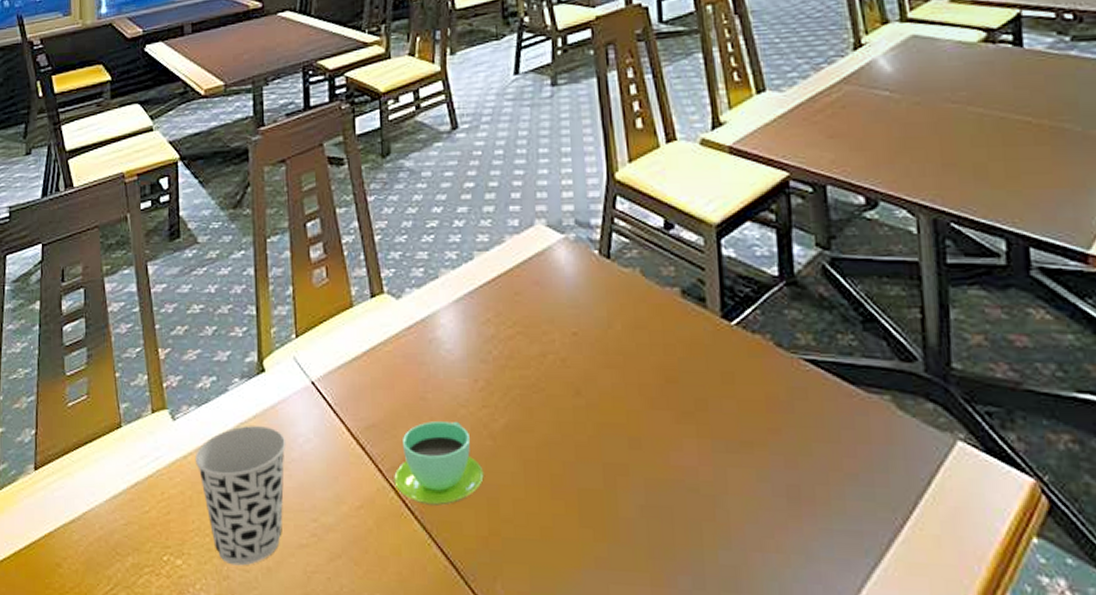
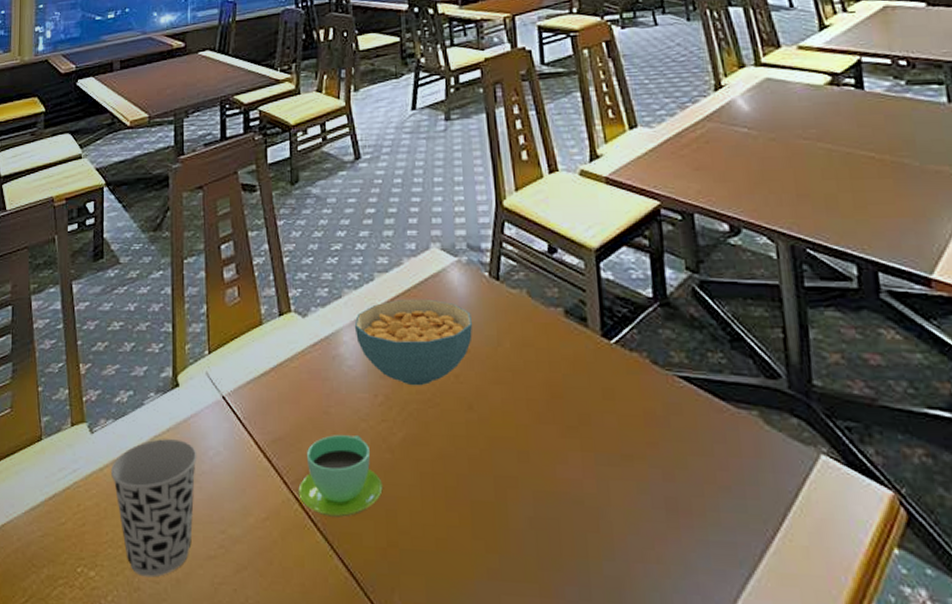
cereal bowl: none [452,278,581,371] -> present [354,298,472,386]

